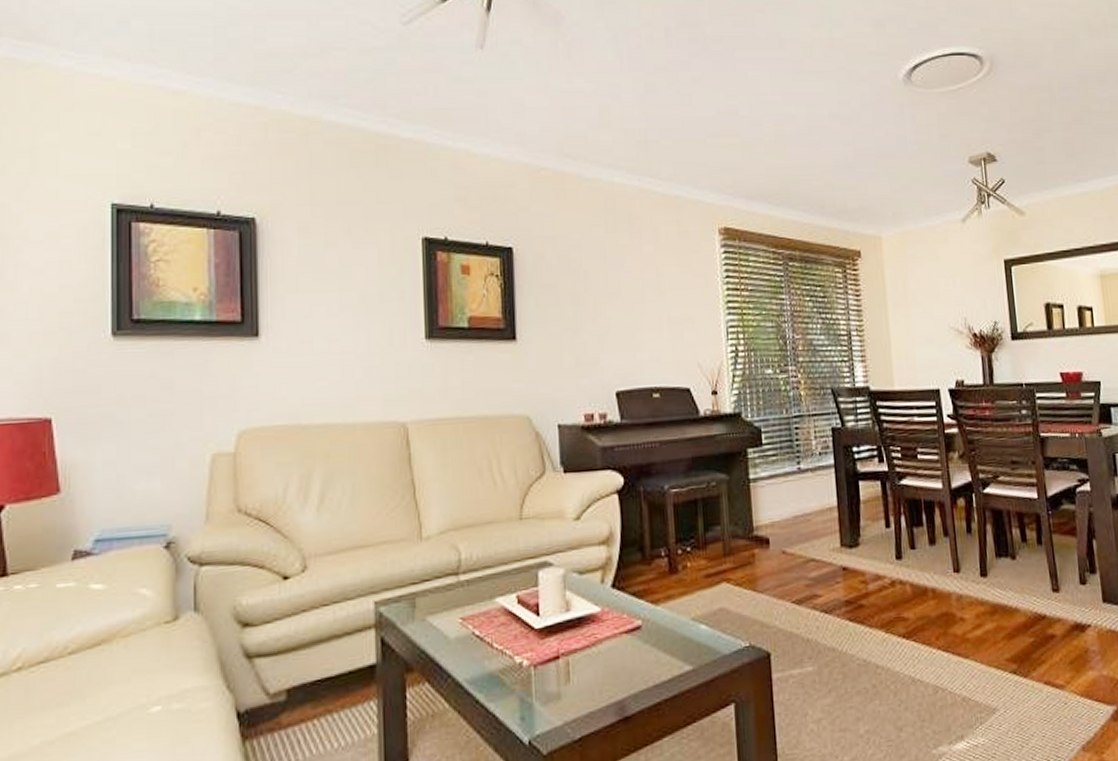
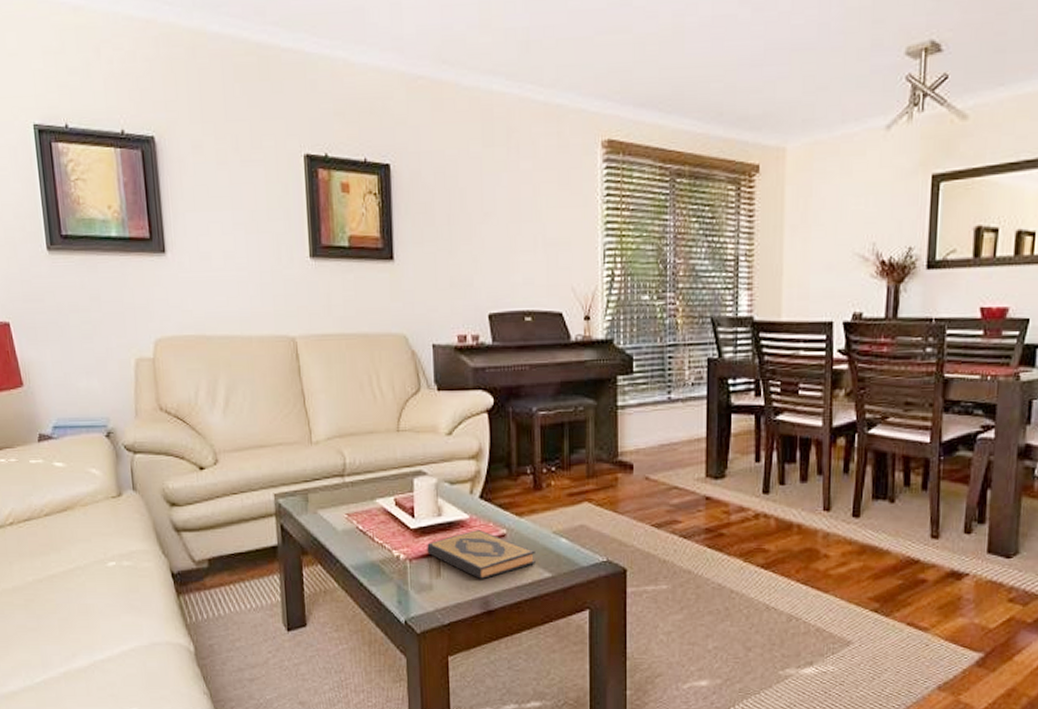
hardback book: none [554,623,675,681] -> present [427,530,536,579]

